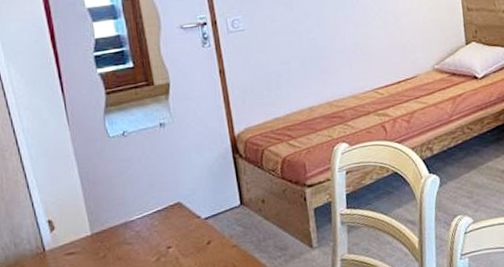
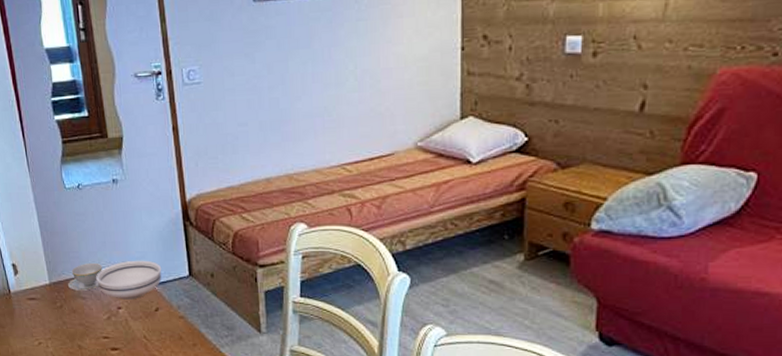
teacup: none [111,206,151,238] -> present [67,262,104,291]
bowl: none [143,196,214,239] -> present [96,260,162,300]

